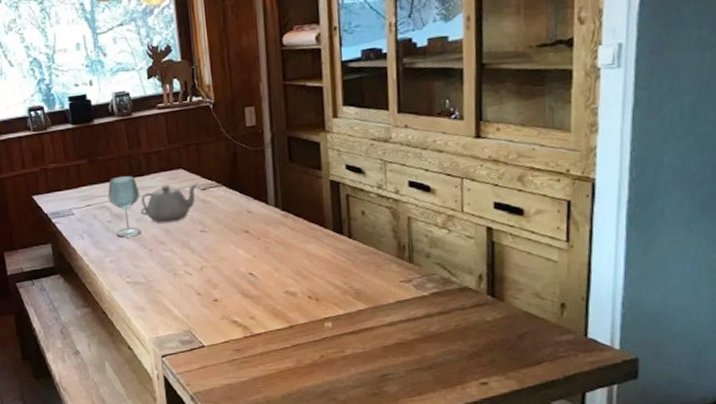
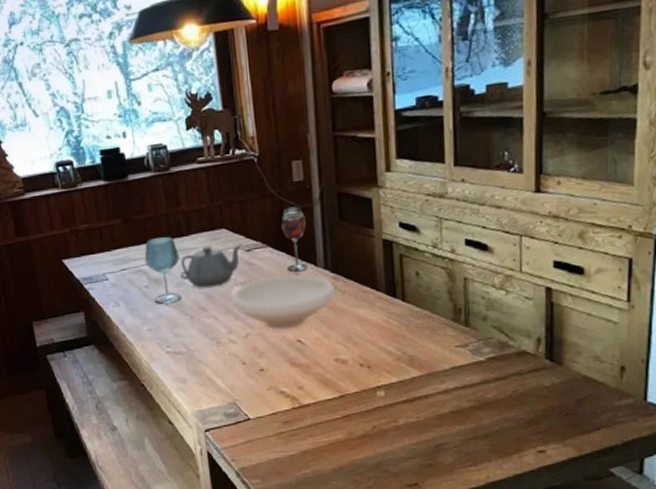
bowl: none [187,211,286,264] -> present [231,273,336,330]
wineglass: none [234,149,259,209] -> present [281,206,308,272]

